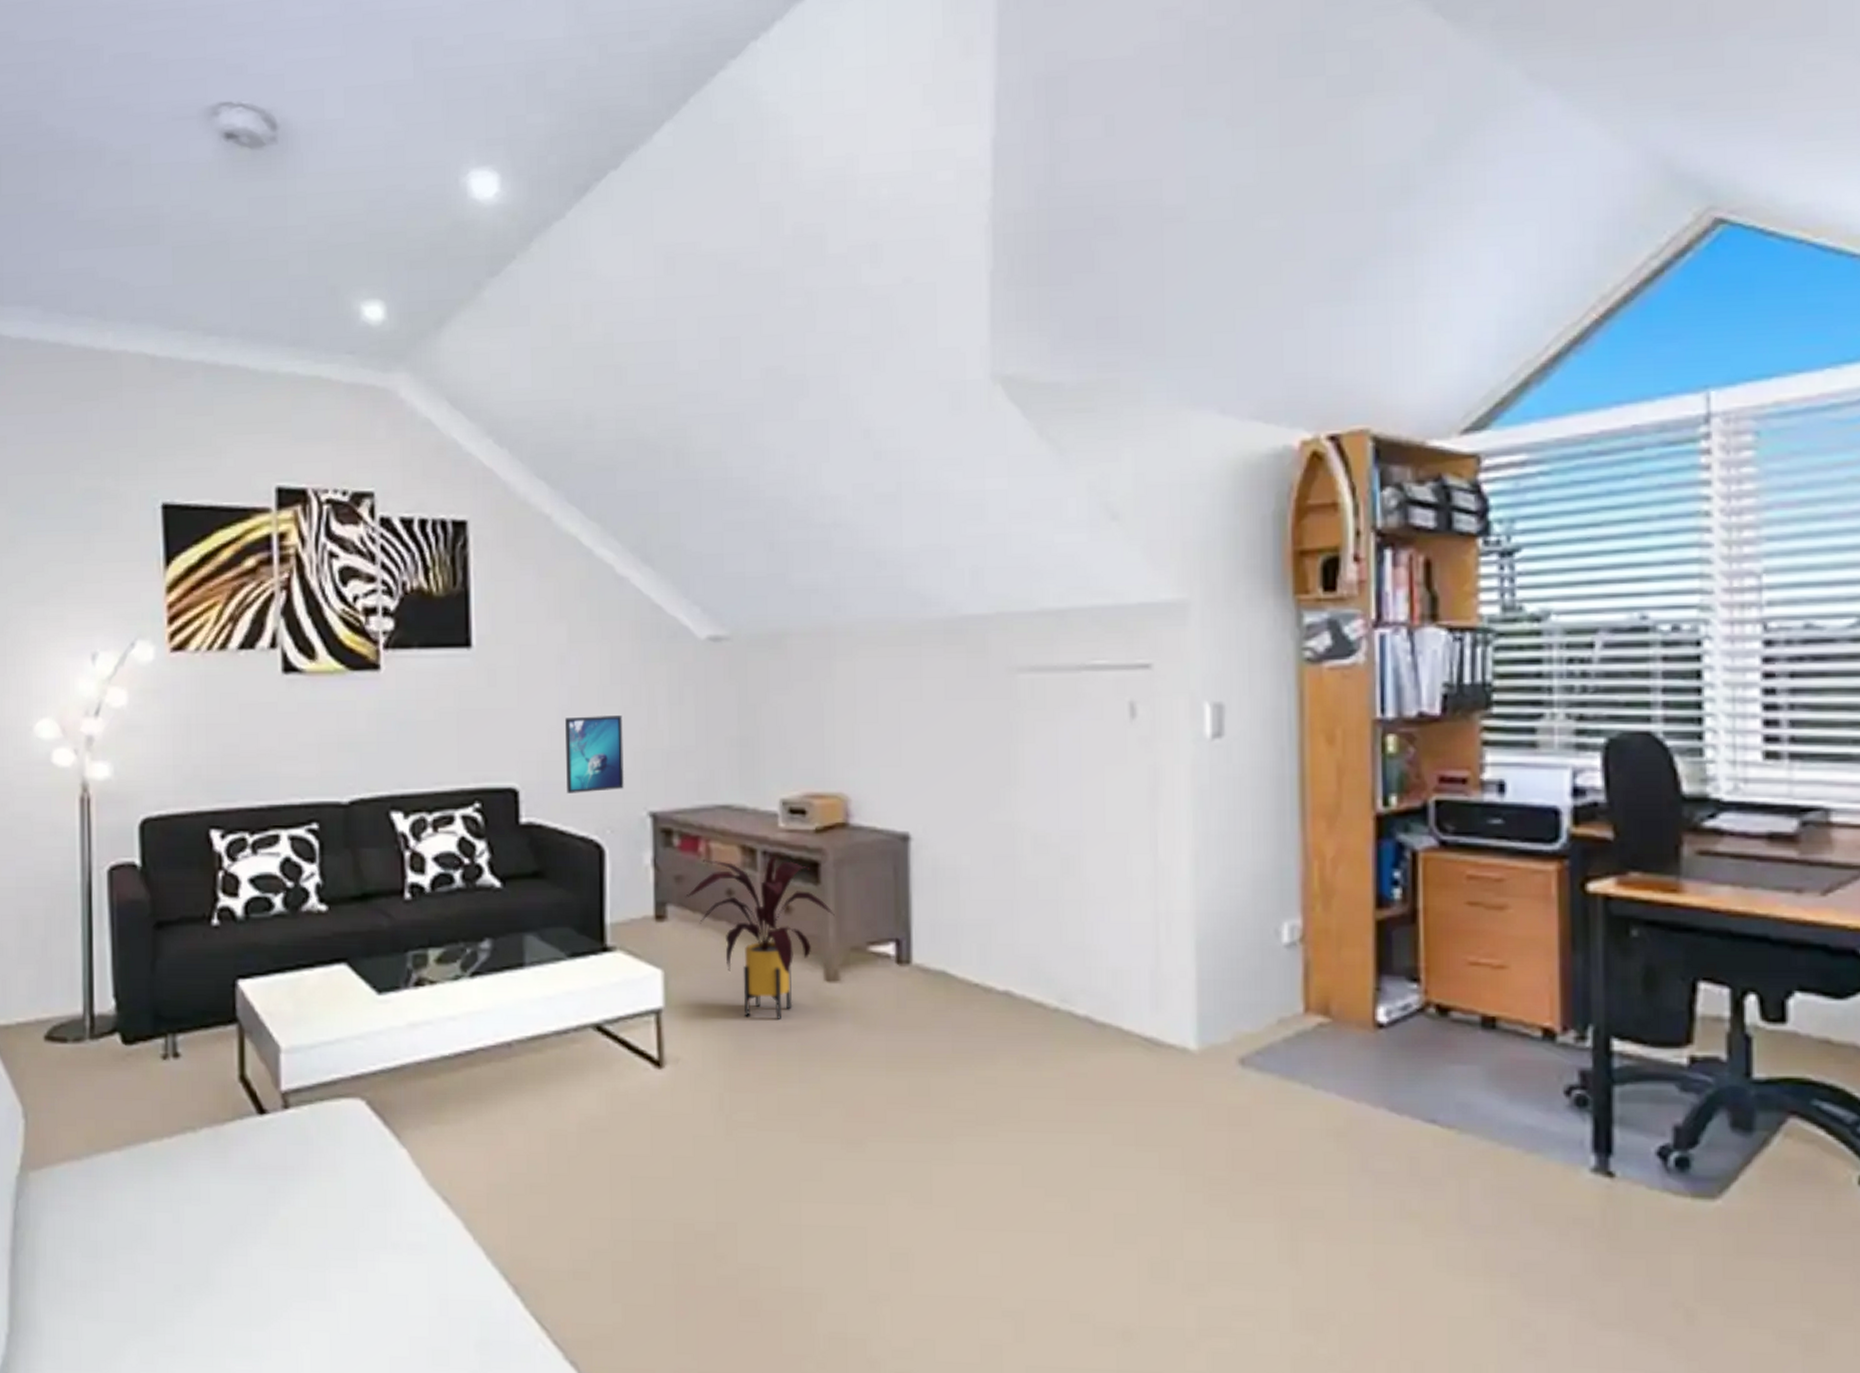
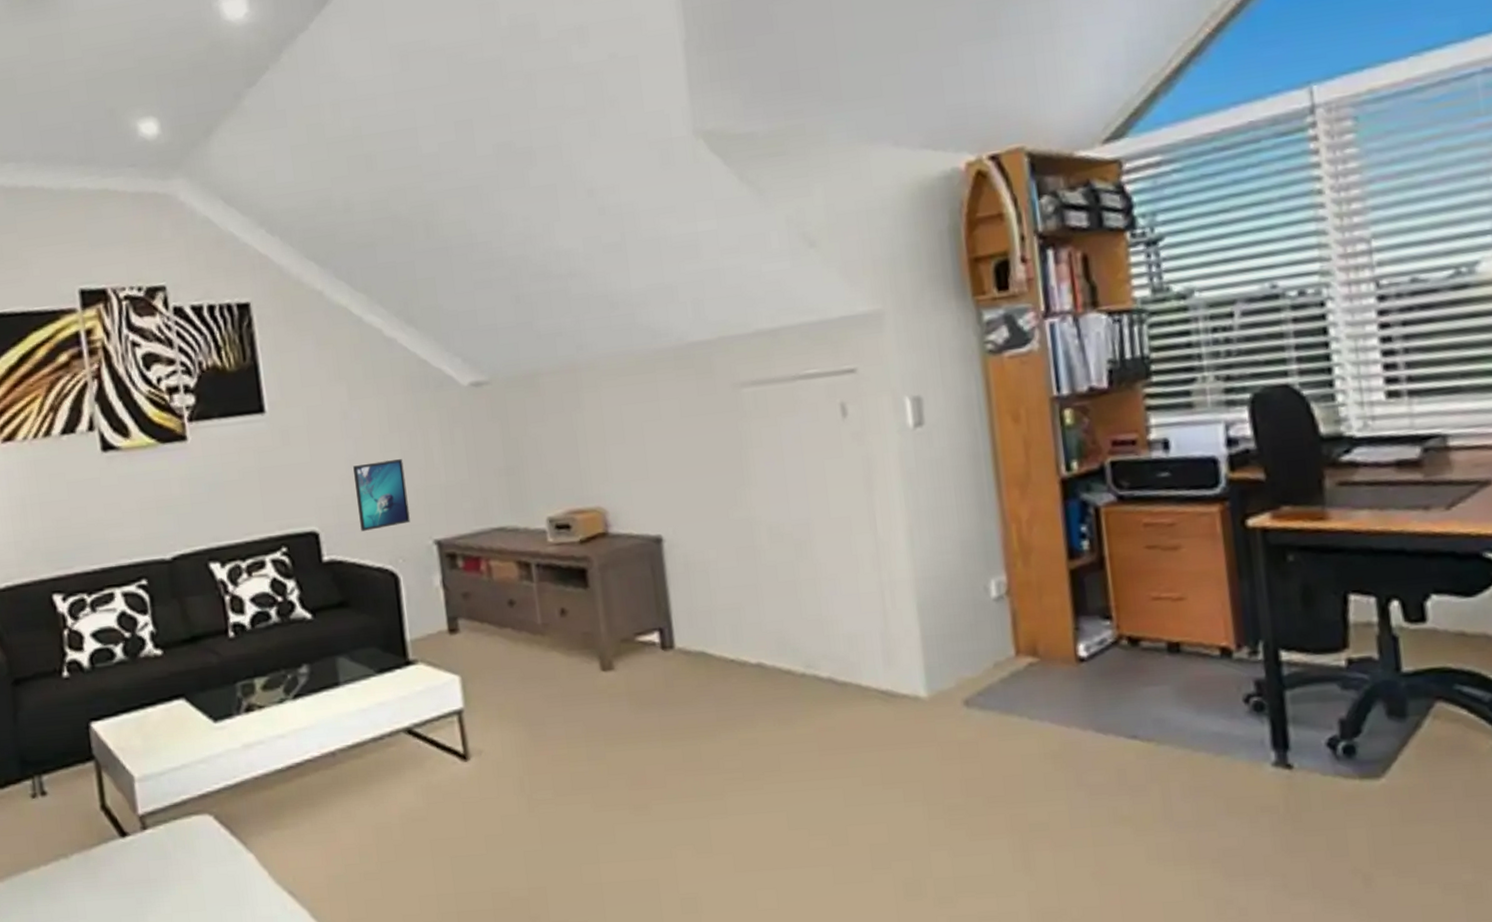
house plant: present [685,854,835,1019] -> none [473,565,604,709]

